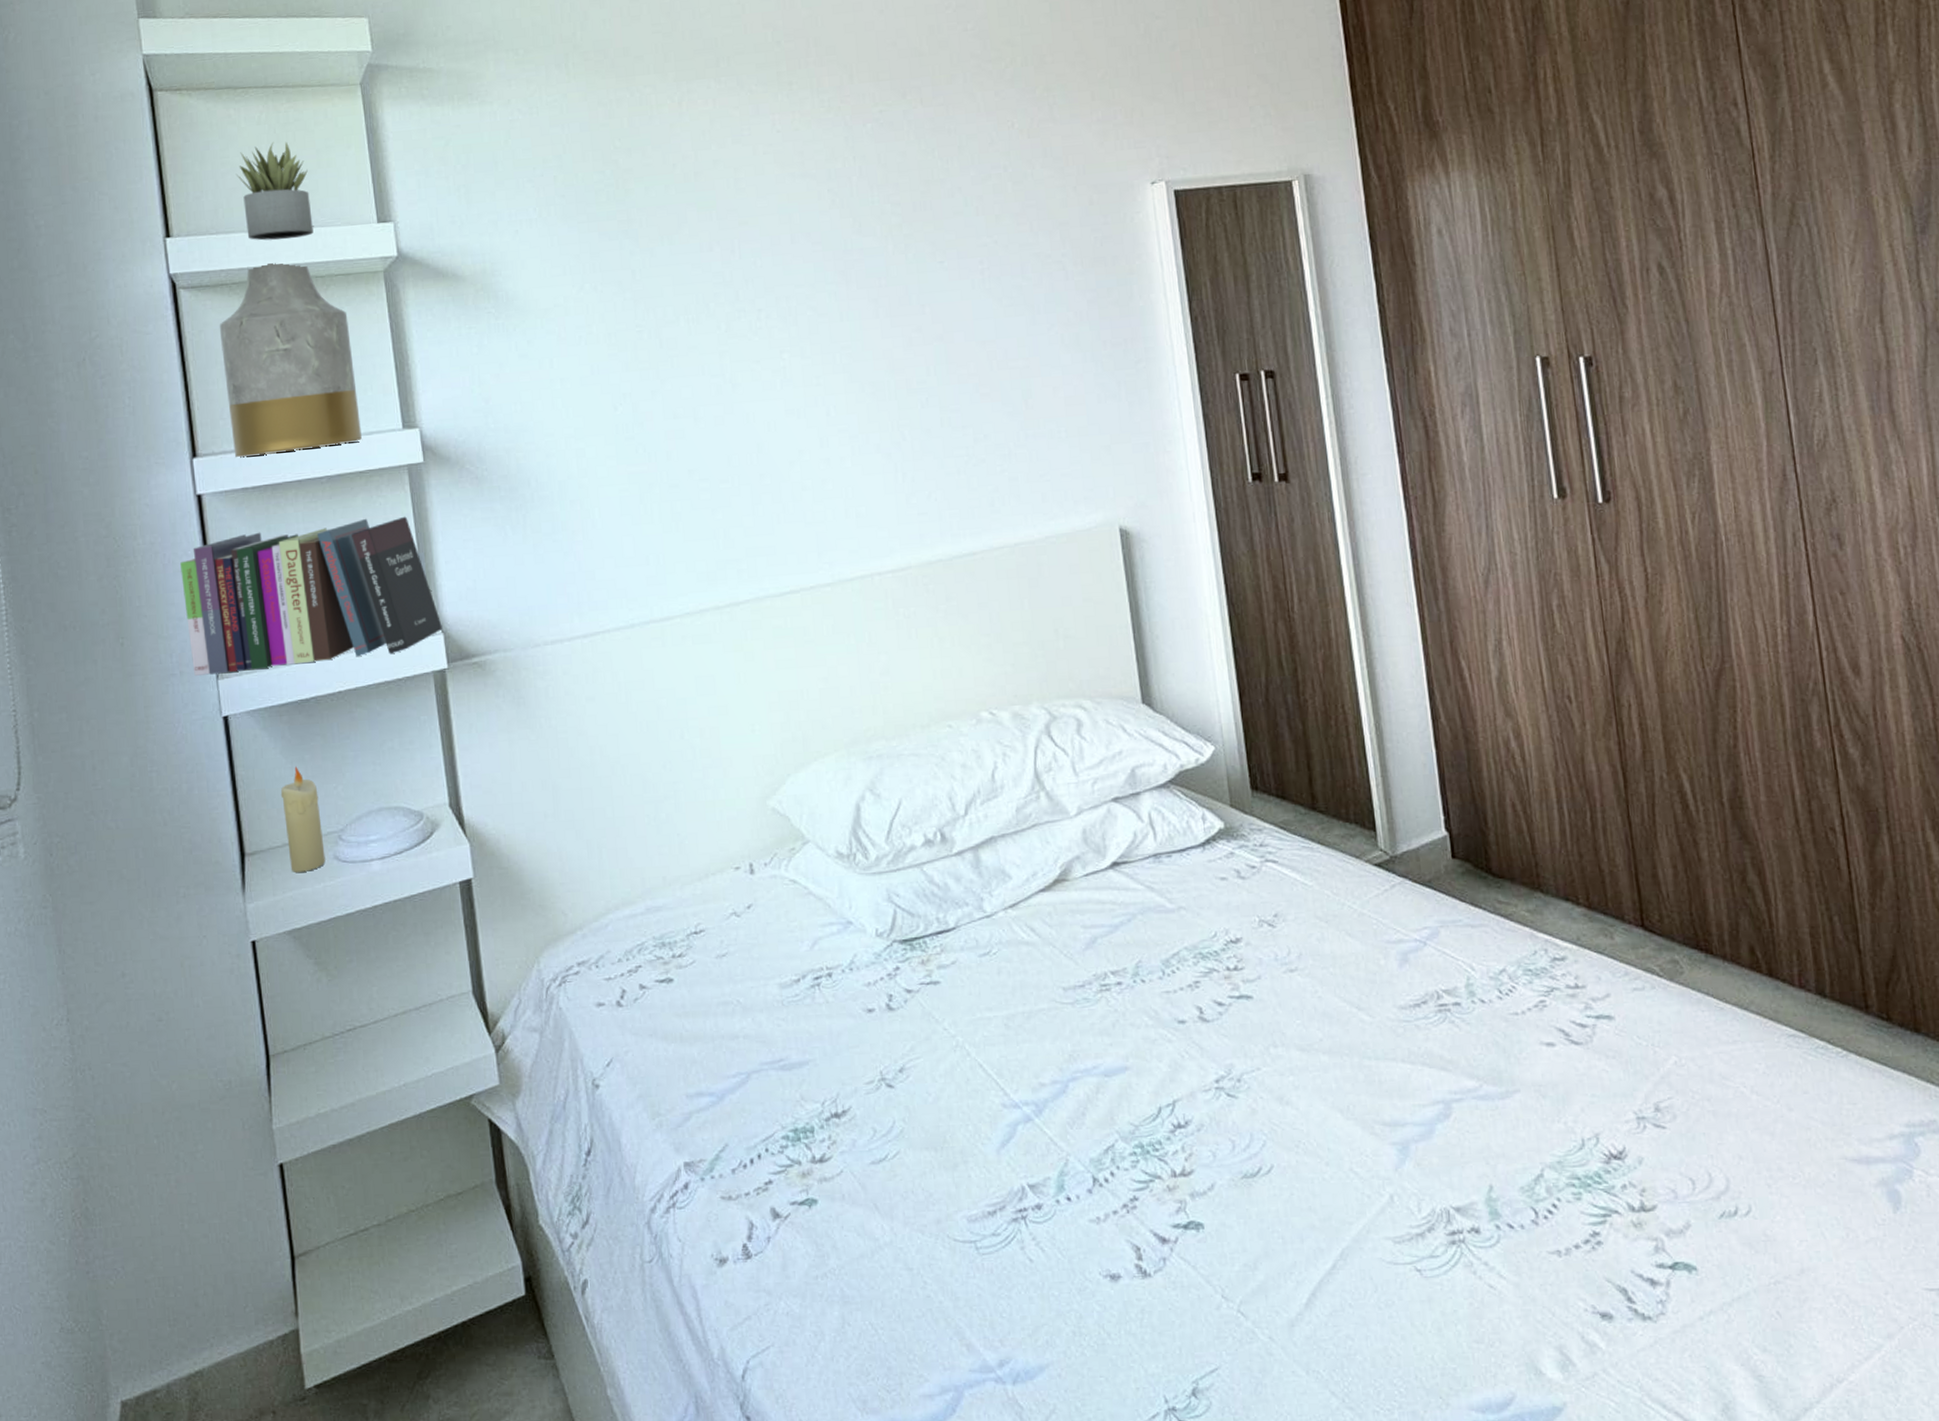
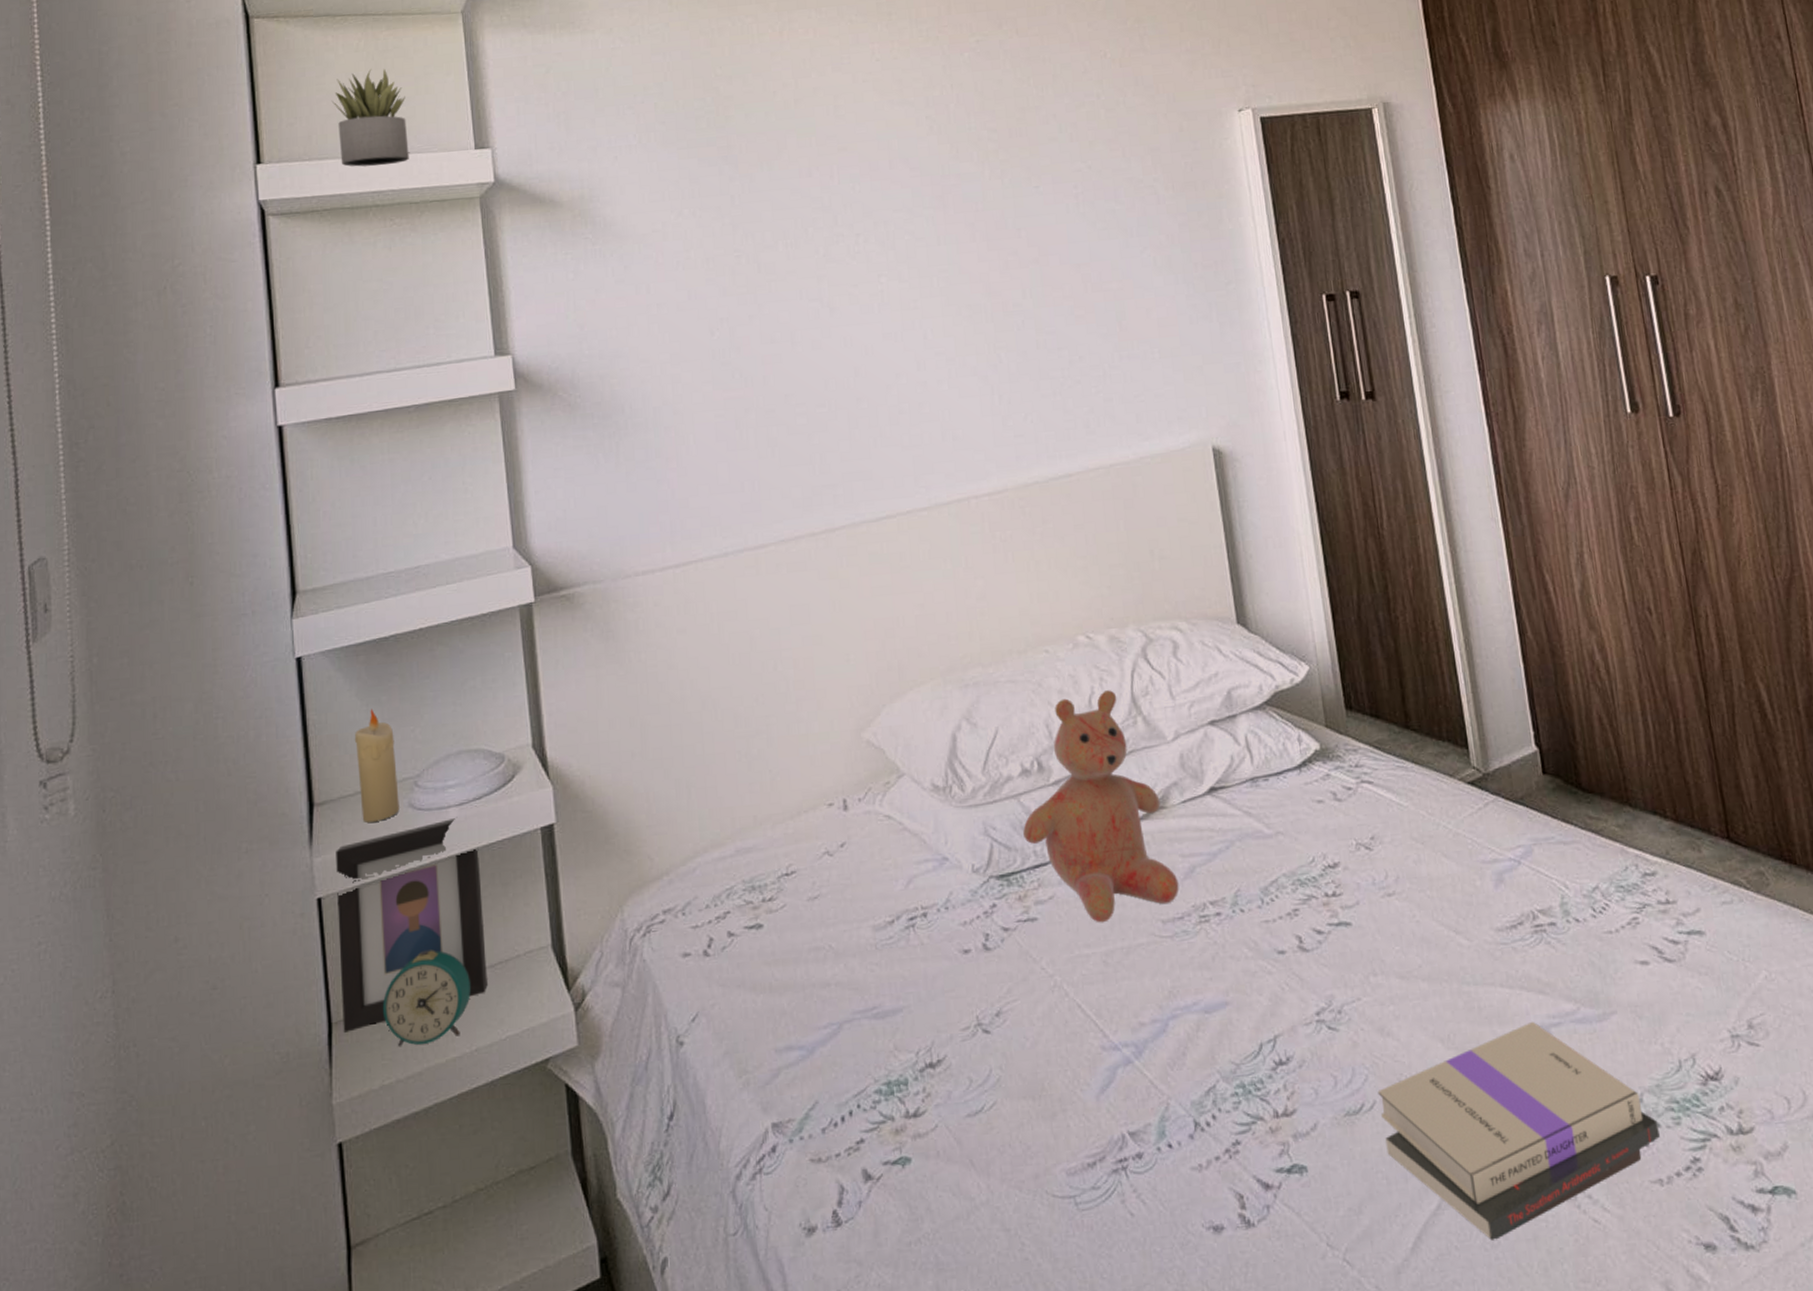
books: present [180,516,443,676] -> none [257,445,530,615]
vase: present [219,262,362,458] -> none [308,189,452,388]
picture frame: none [267,869,413,1065] -> present [336,817,488,1033]
alarm clock: none [316,992,398,1080] -> present [383,950,471,1048]
stuffed animal: none [926,765,1081,988] -> present [1023,690,1179,923]
books: none [1275,1096,1559,1300] -> present [1377,1021,1660,1241]

